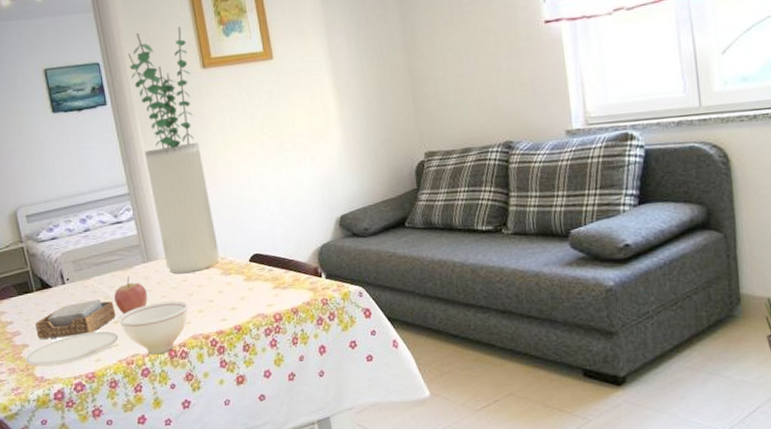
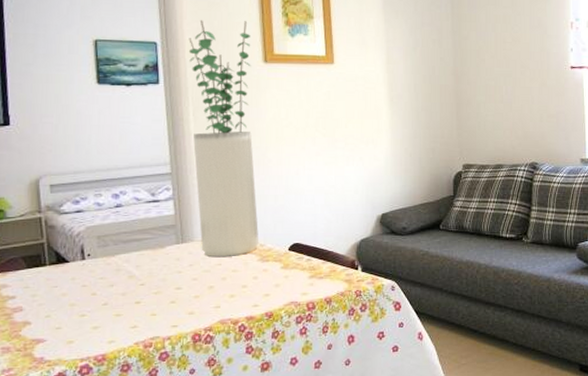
plate: present [25,330,119,367] -> none [24,310,138,347]
napkin holder: present [35,299,116,339] -> none [42,277,139,317]
fruit: present [114,276,148,315] -> none [140,256,176,296]
bowl: present [119,300,188,355] -> none [142,284,220,338]

